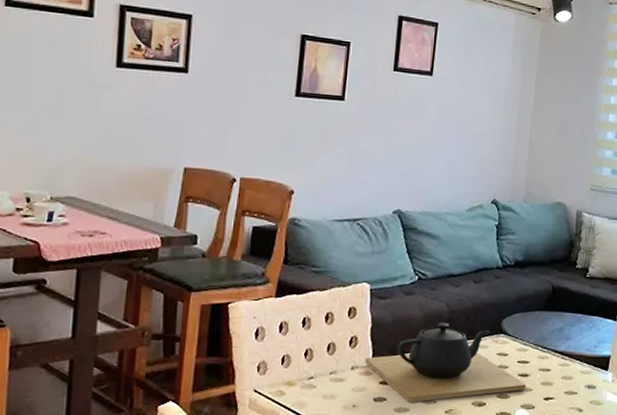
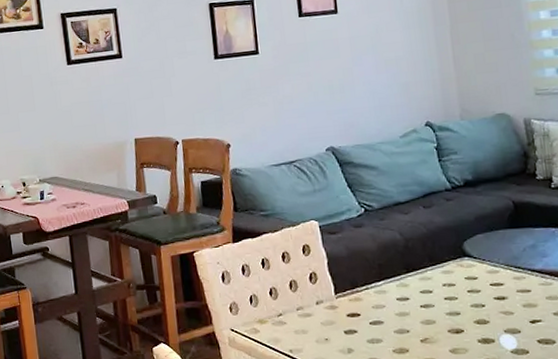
teapot: present [364,322,527,402] -> none [327,251,506,333]

